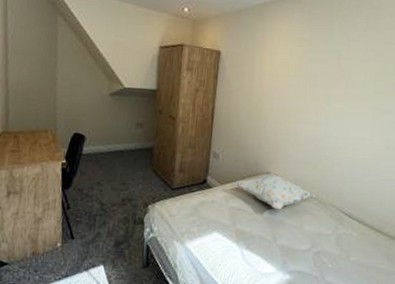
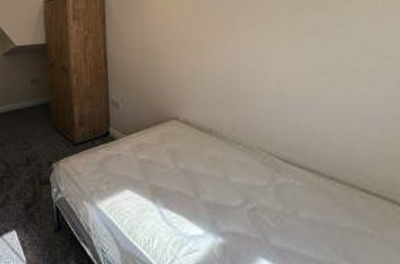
decorative pillow: present [235,174,316,210] -> none [140,119,239,160]

